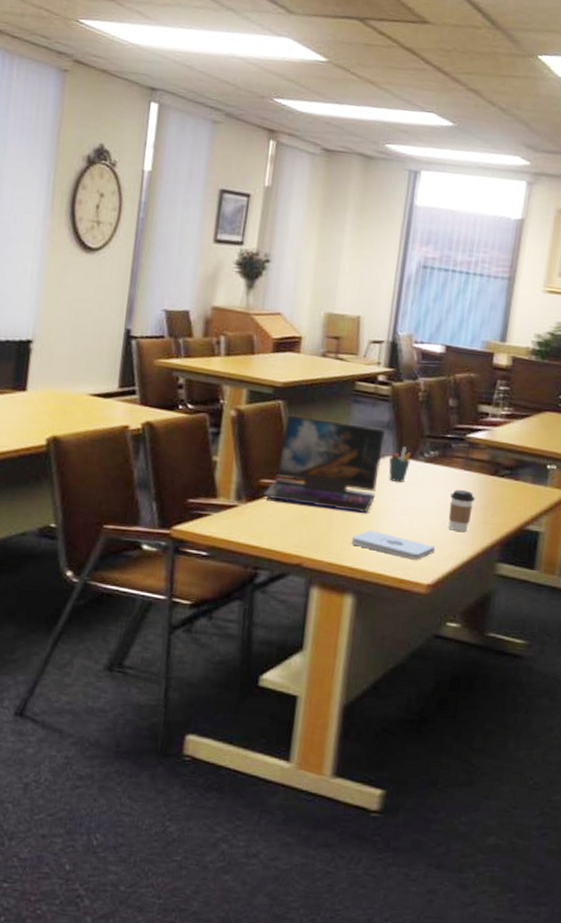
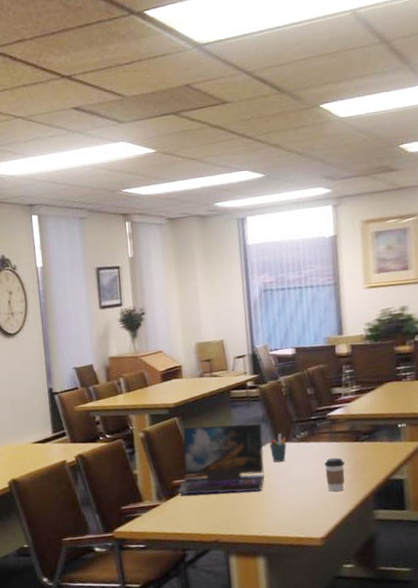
notepad: present [351,529,436,560] -> none [253,503,322,521]

